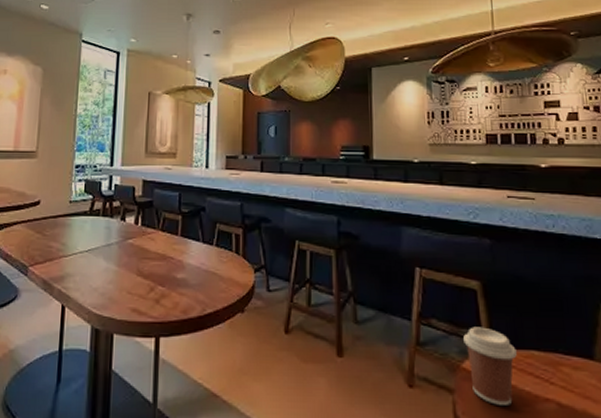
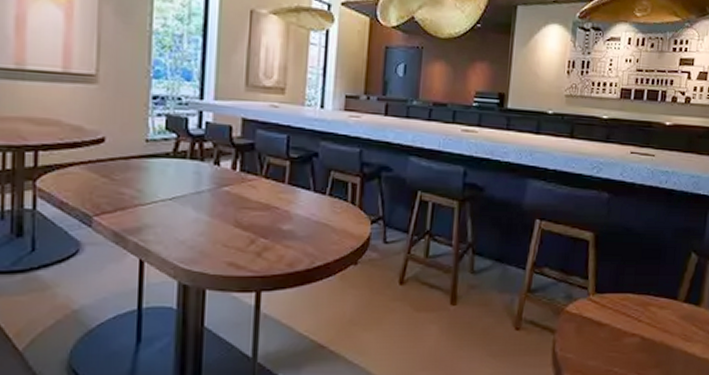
coffee cup: present [463,327,517,405] -> none [571,274,615,341]

